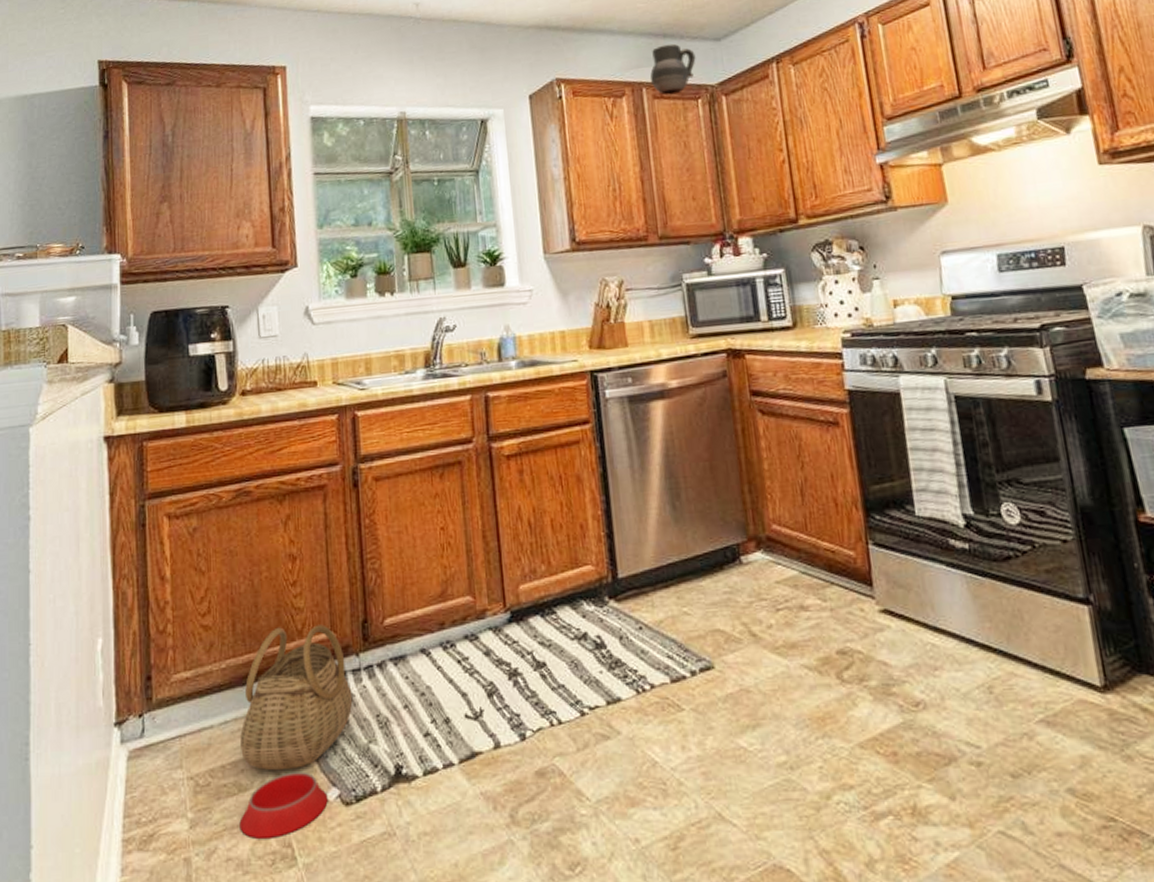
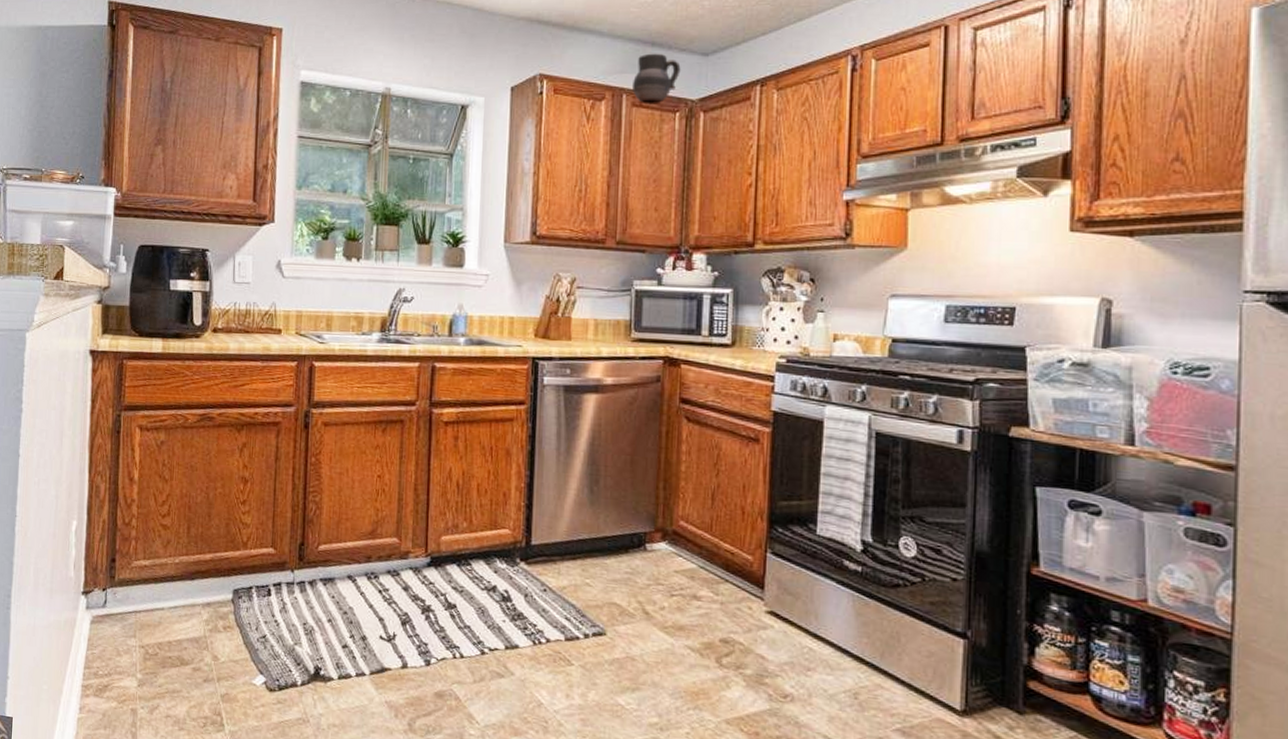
pet bowl: present [239,771,328,839] -> none [179,656,255,706]
basket: present [240,624,353,771] -> none [186,536,285,655]

